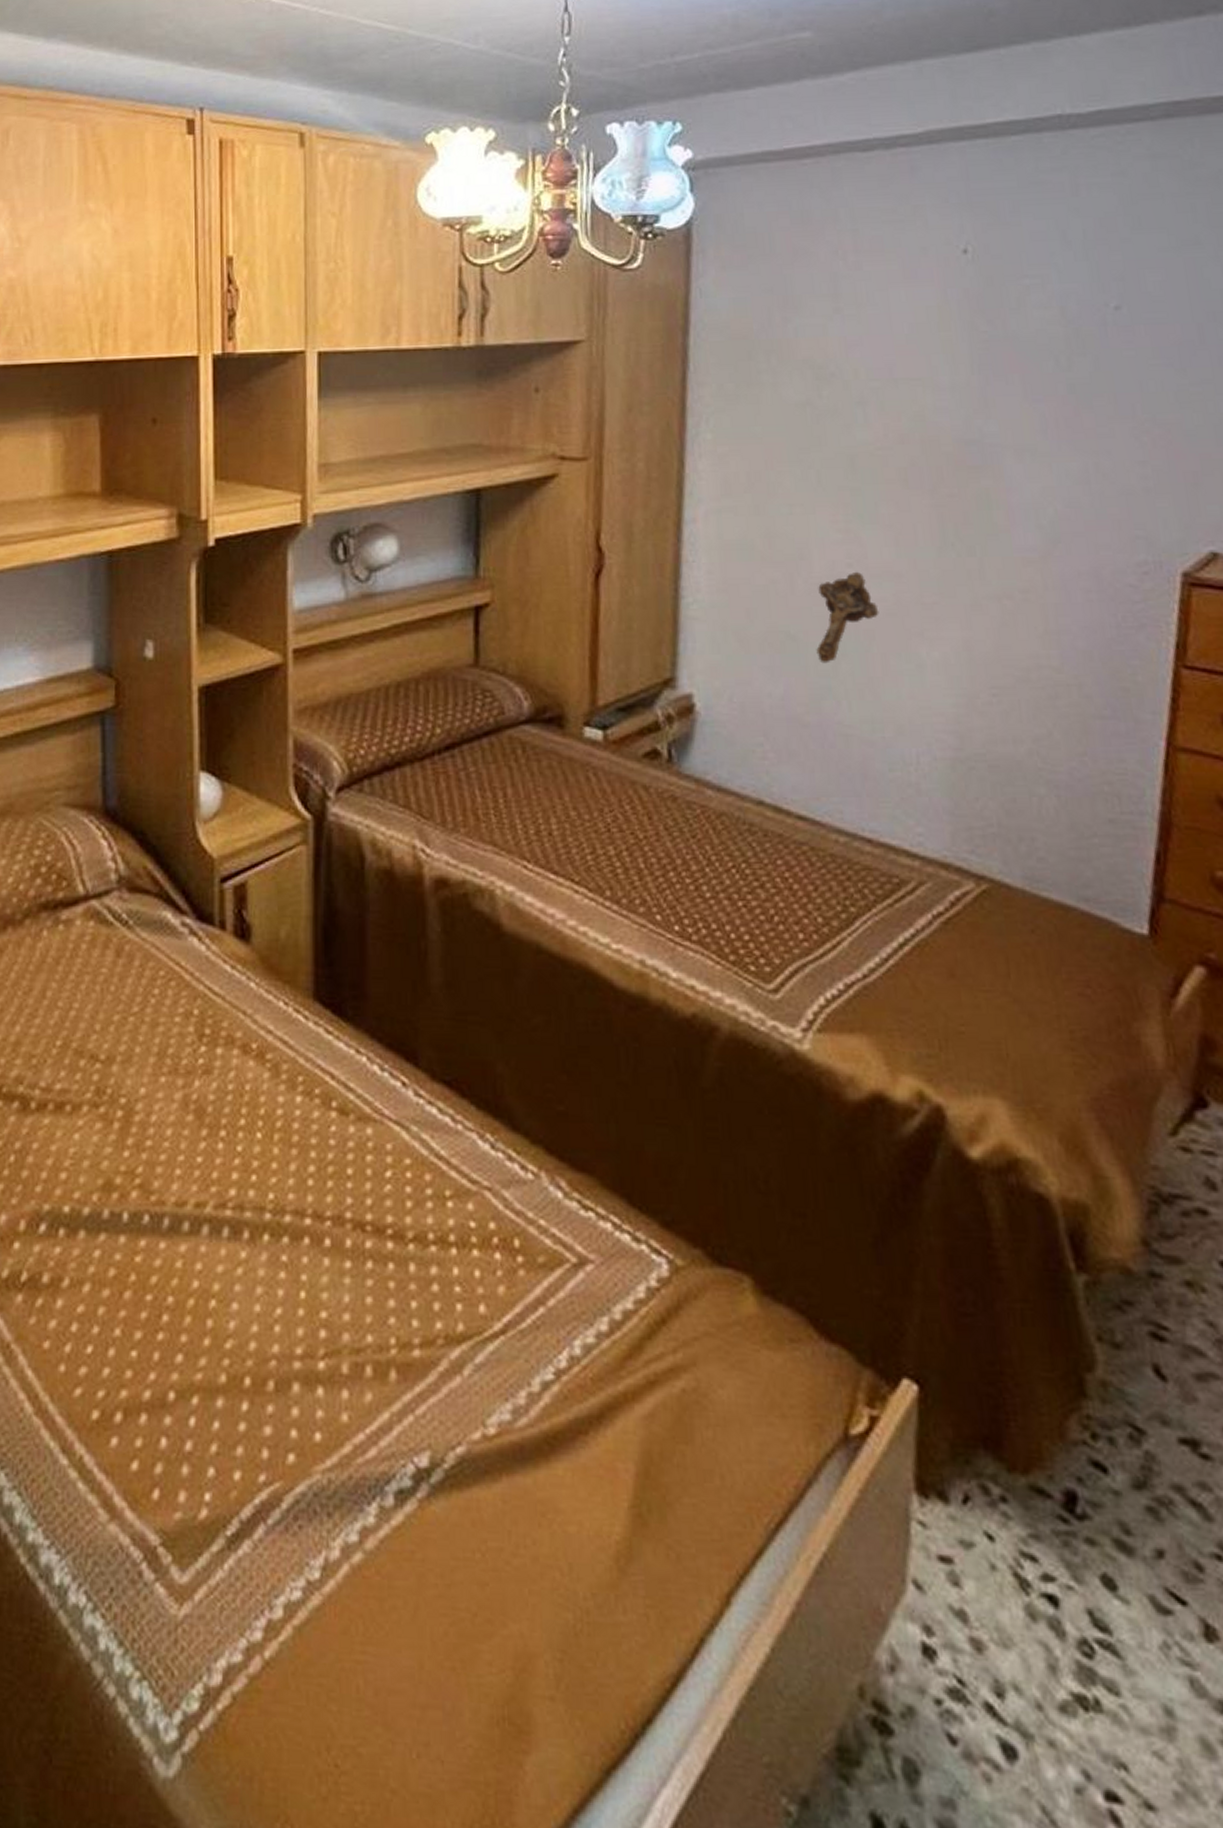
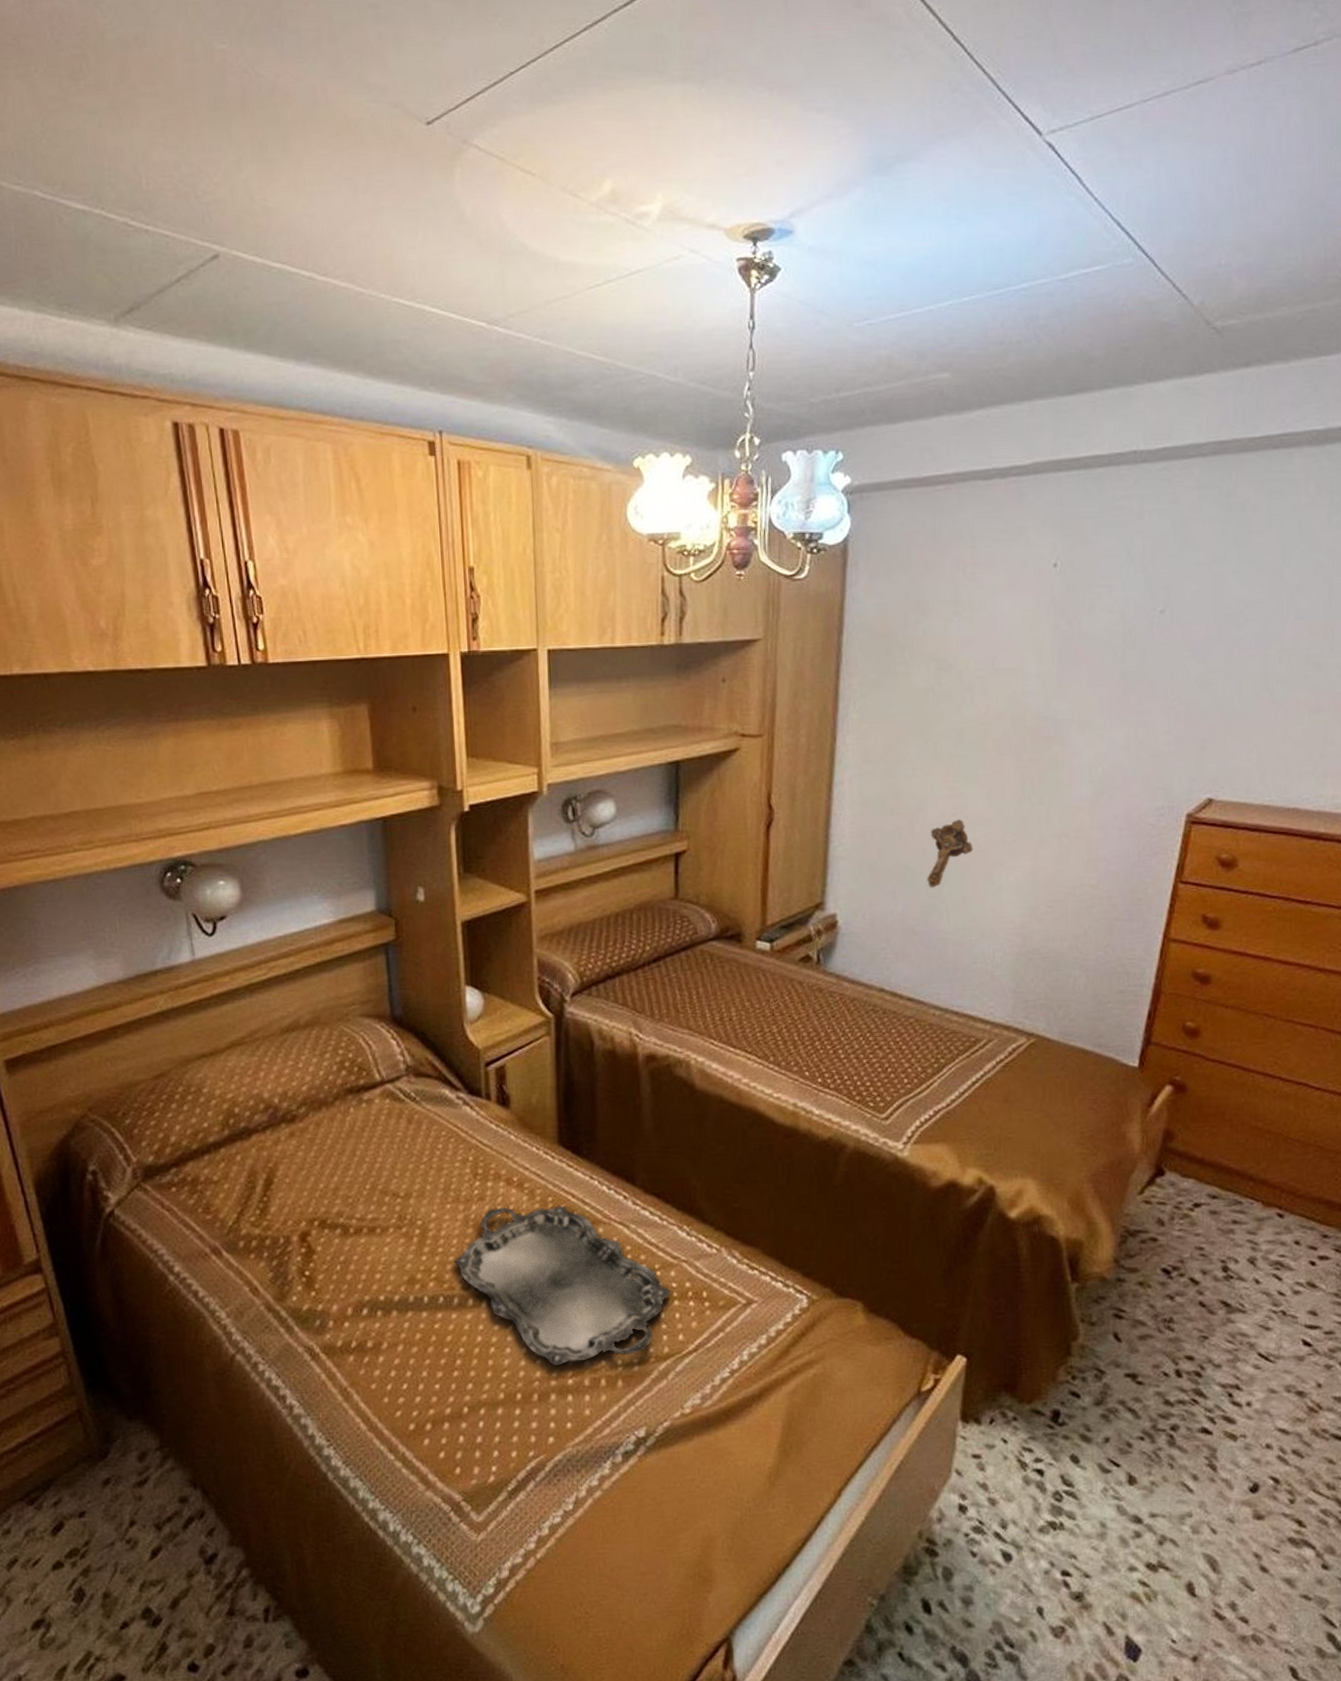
serving tray: none [167,1086,468,1338] -> present [454,1205,671,1366]

